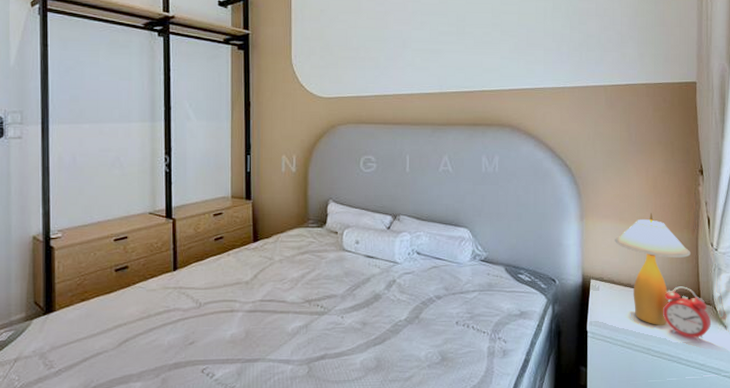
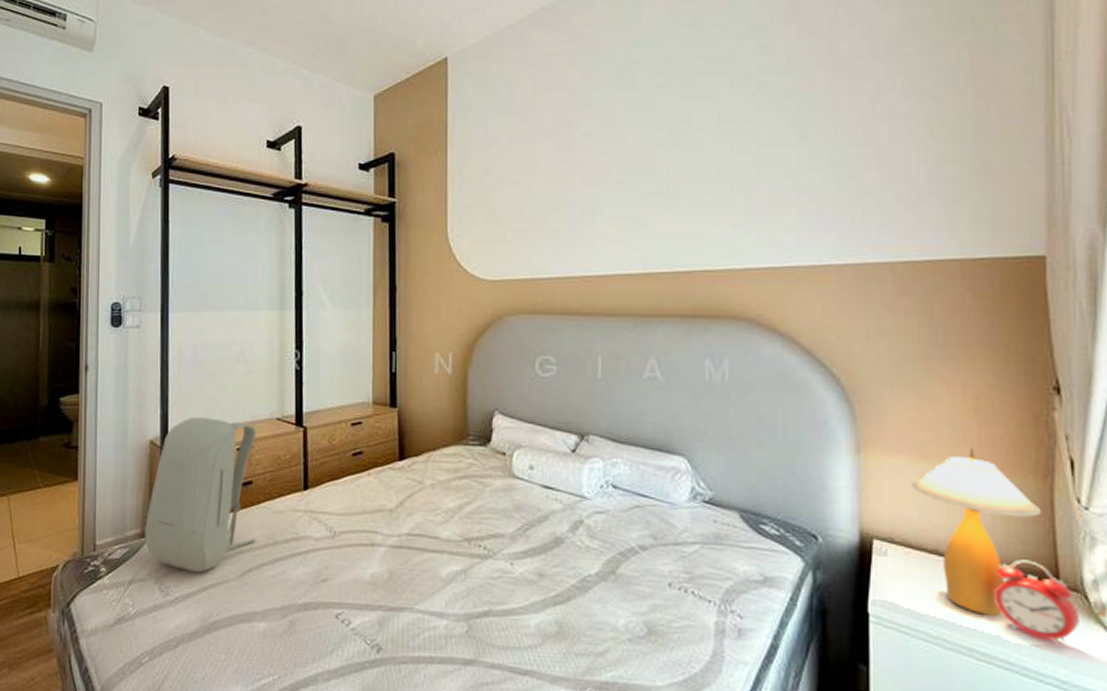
backpack: none [29,215,133,346] -> present [145,417,257,572]

